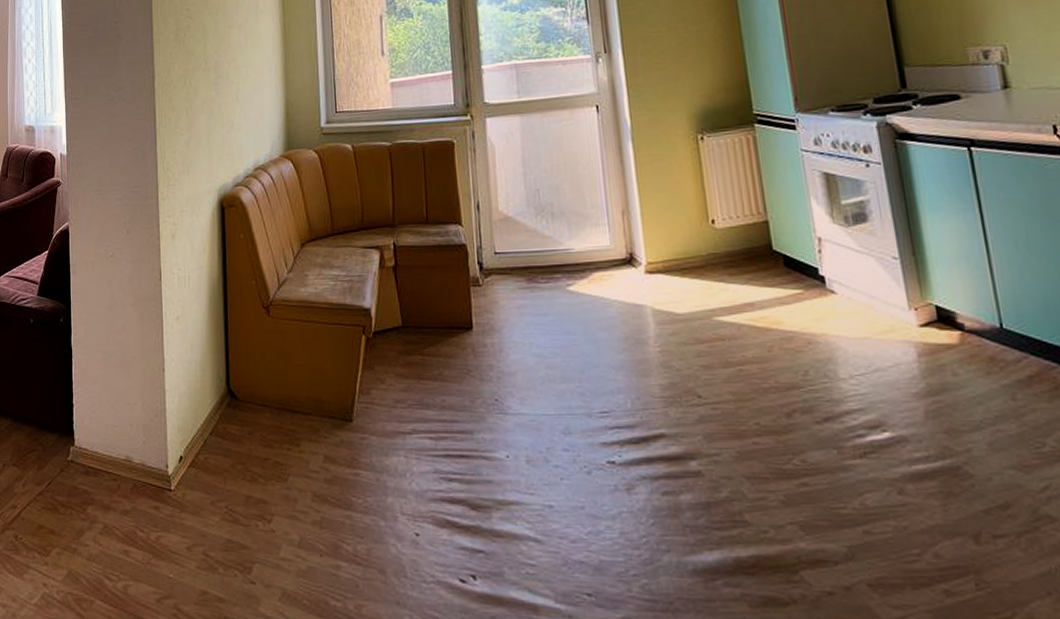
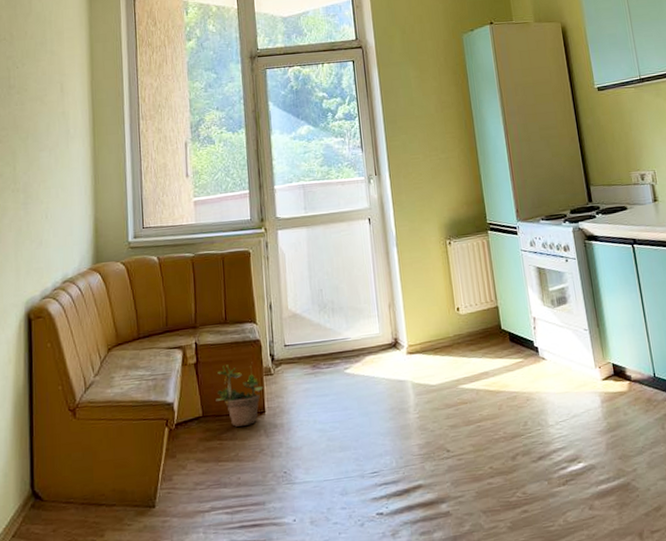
potted plant: none [416,269,470,342] -> present [215,362,263,427]

